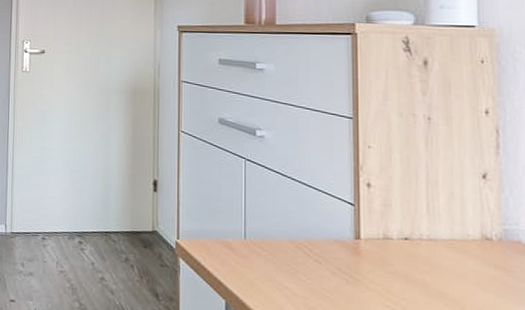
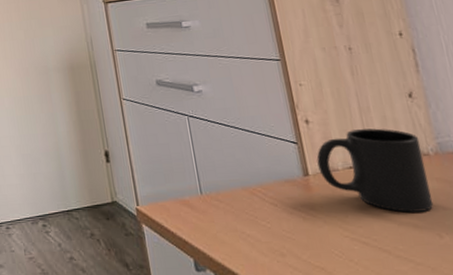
mug: none [372,201,487,296] -> present [316,128,434,213]

